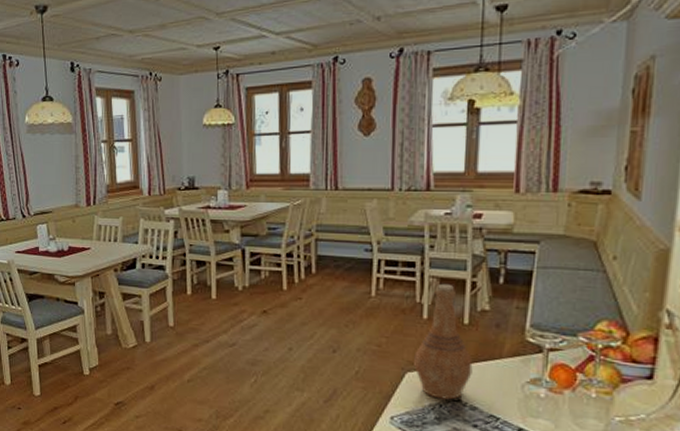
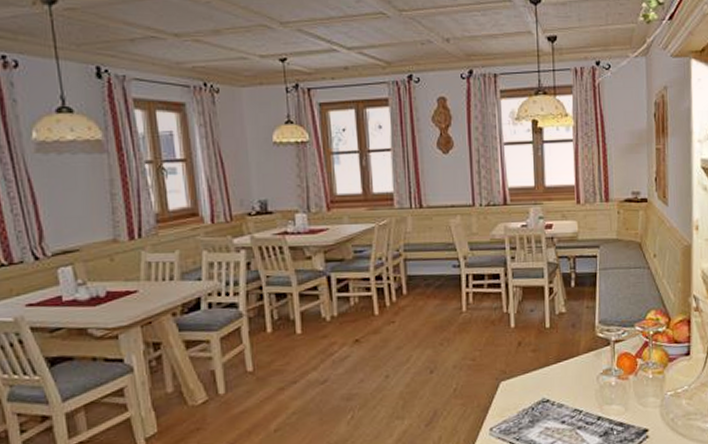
vase: present [414,283,473,401] -> none [506,291,557,404]

